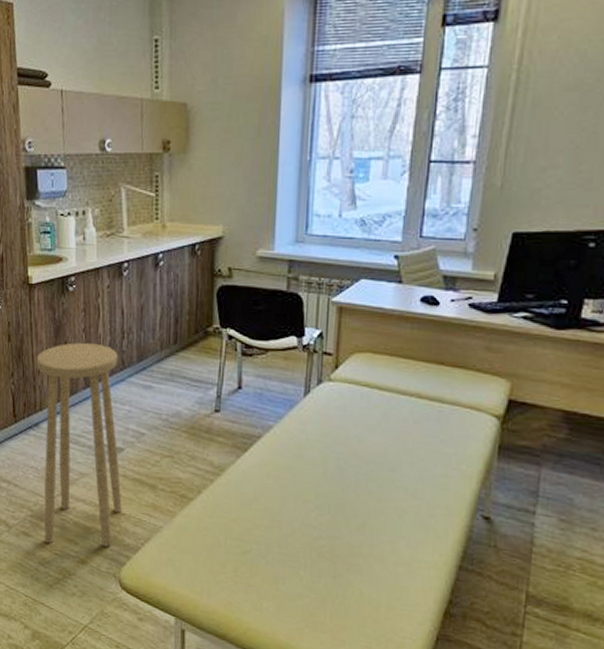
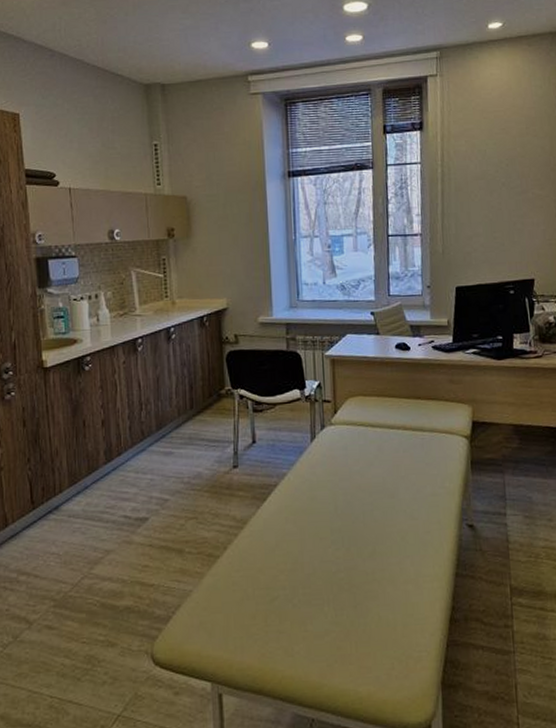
stool: present [36,342,122,547] -> none [54,417,150,632]

